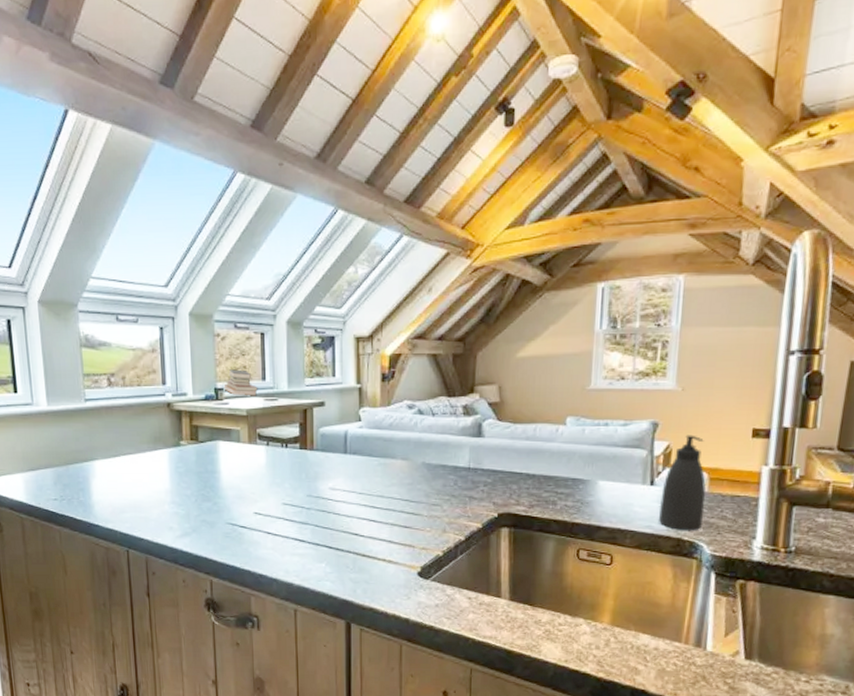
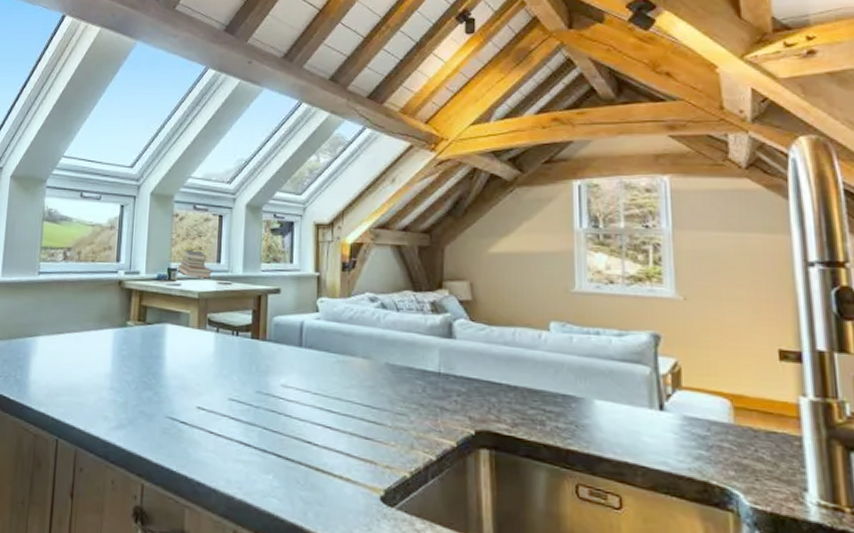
soap dispenser: present [659,435,706,530] -> none [674,351,734,473]

